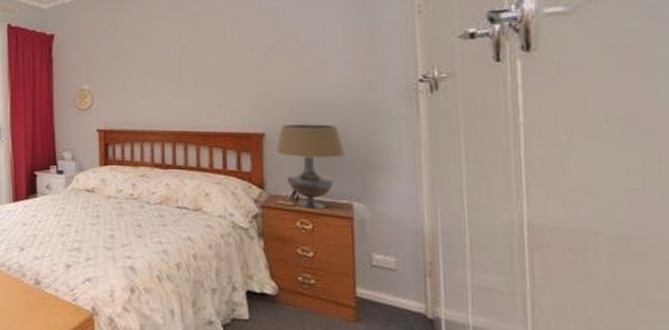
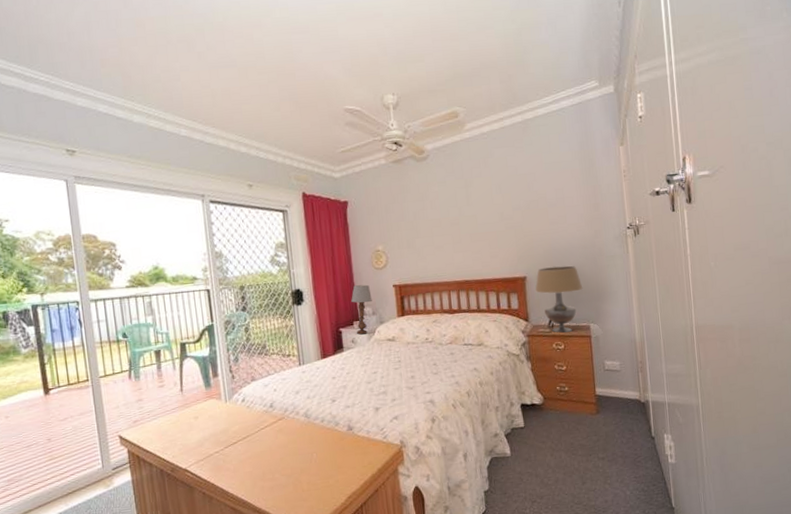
table lamp: none [49,126,72,181] -> present [351,284,372,335]

